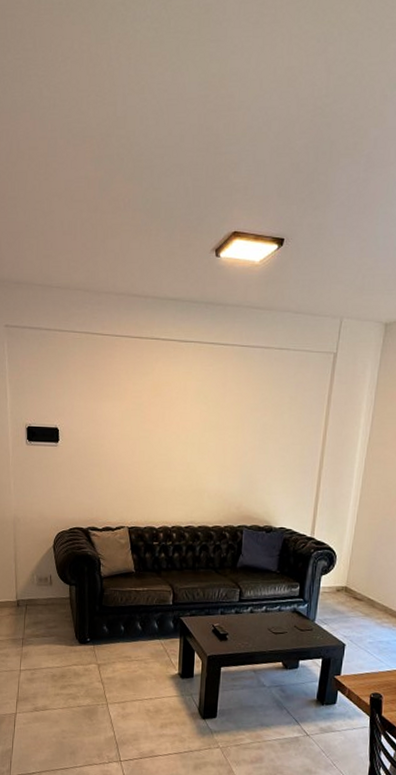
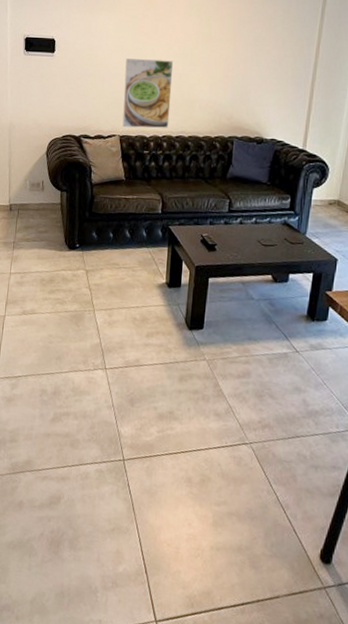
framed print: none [131,448,182,519] -> present [122,59,174,128]

